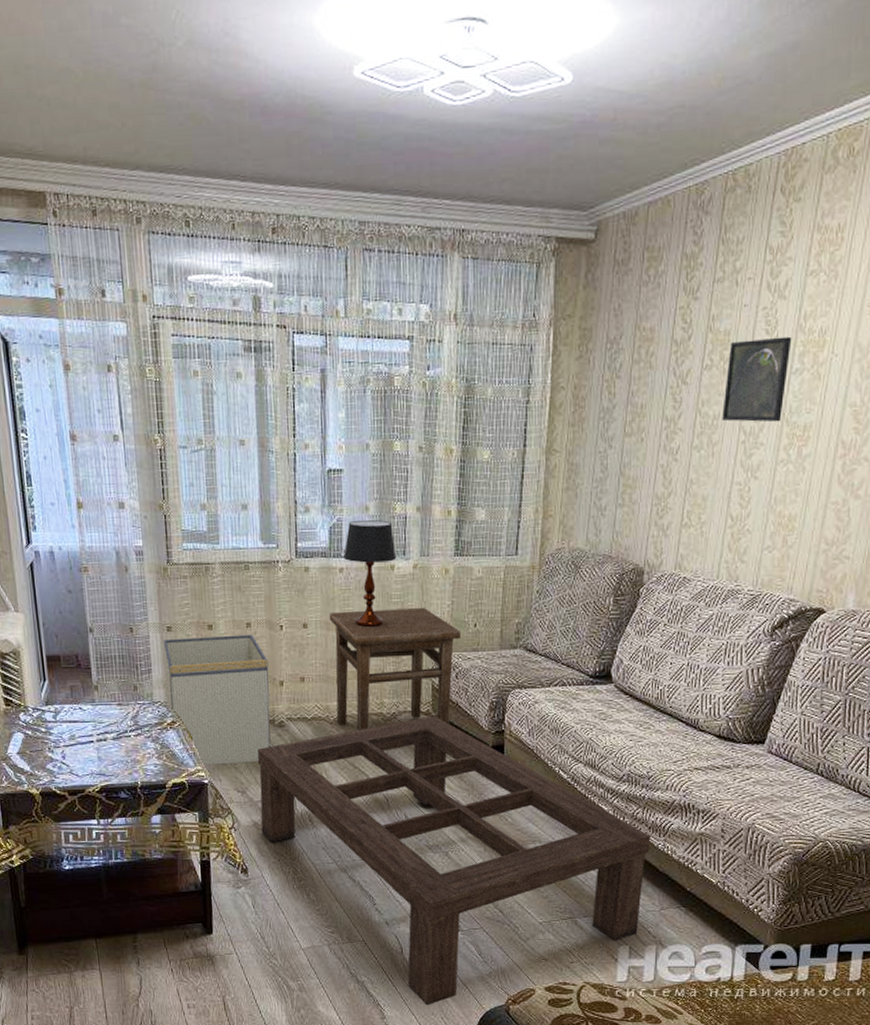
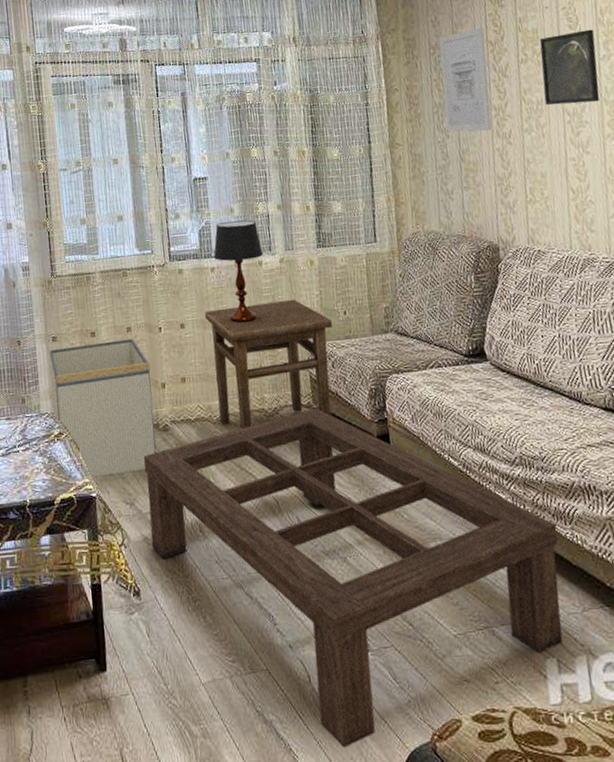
wall art: none [611,323,671,445] -> present [439,27,492,132]

